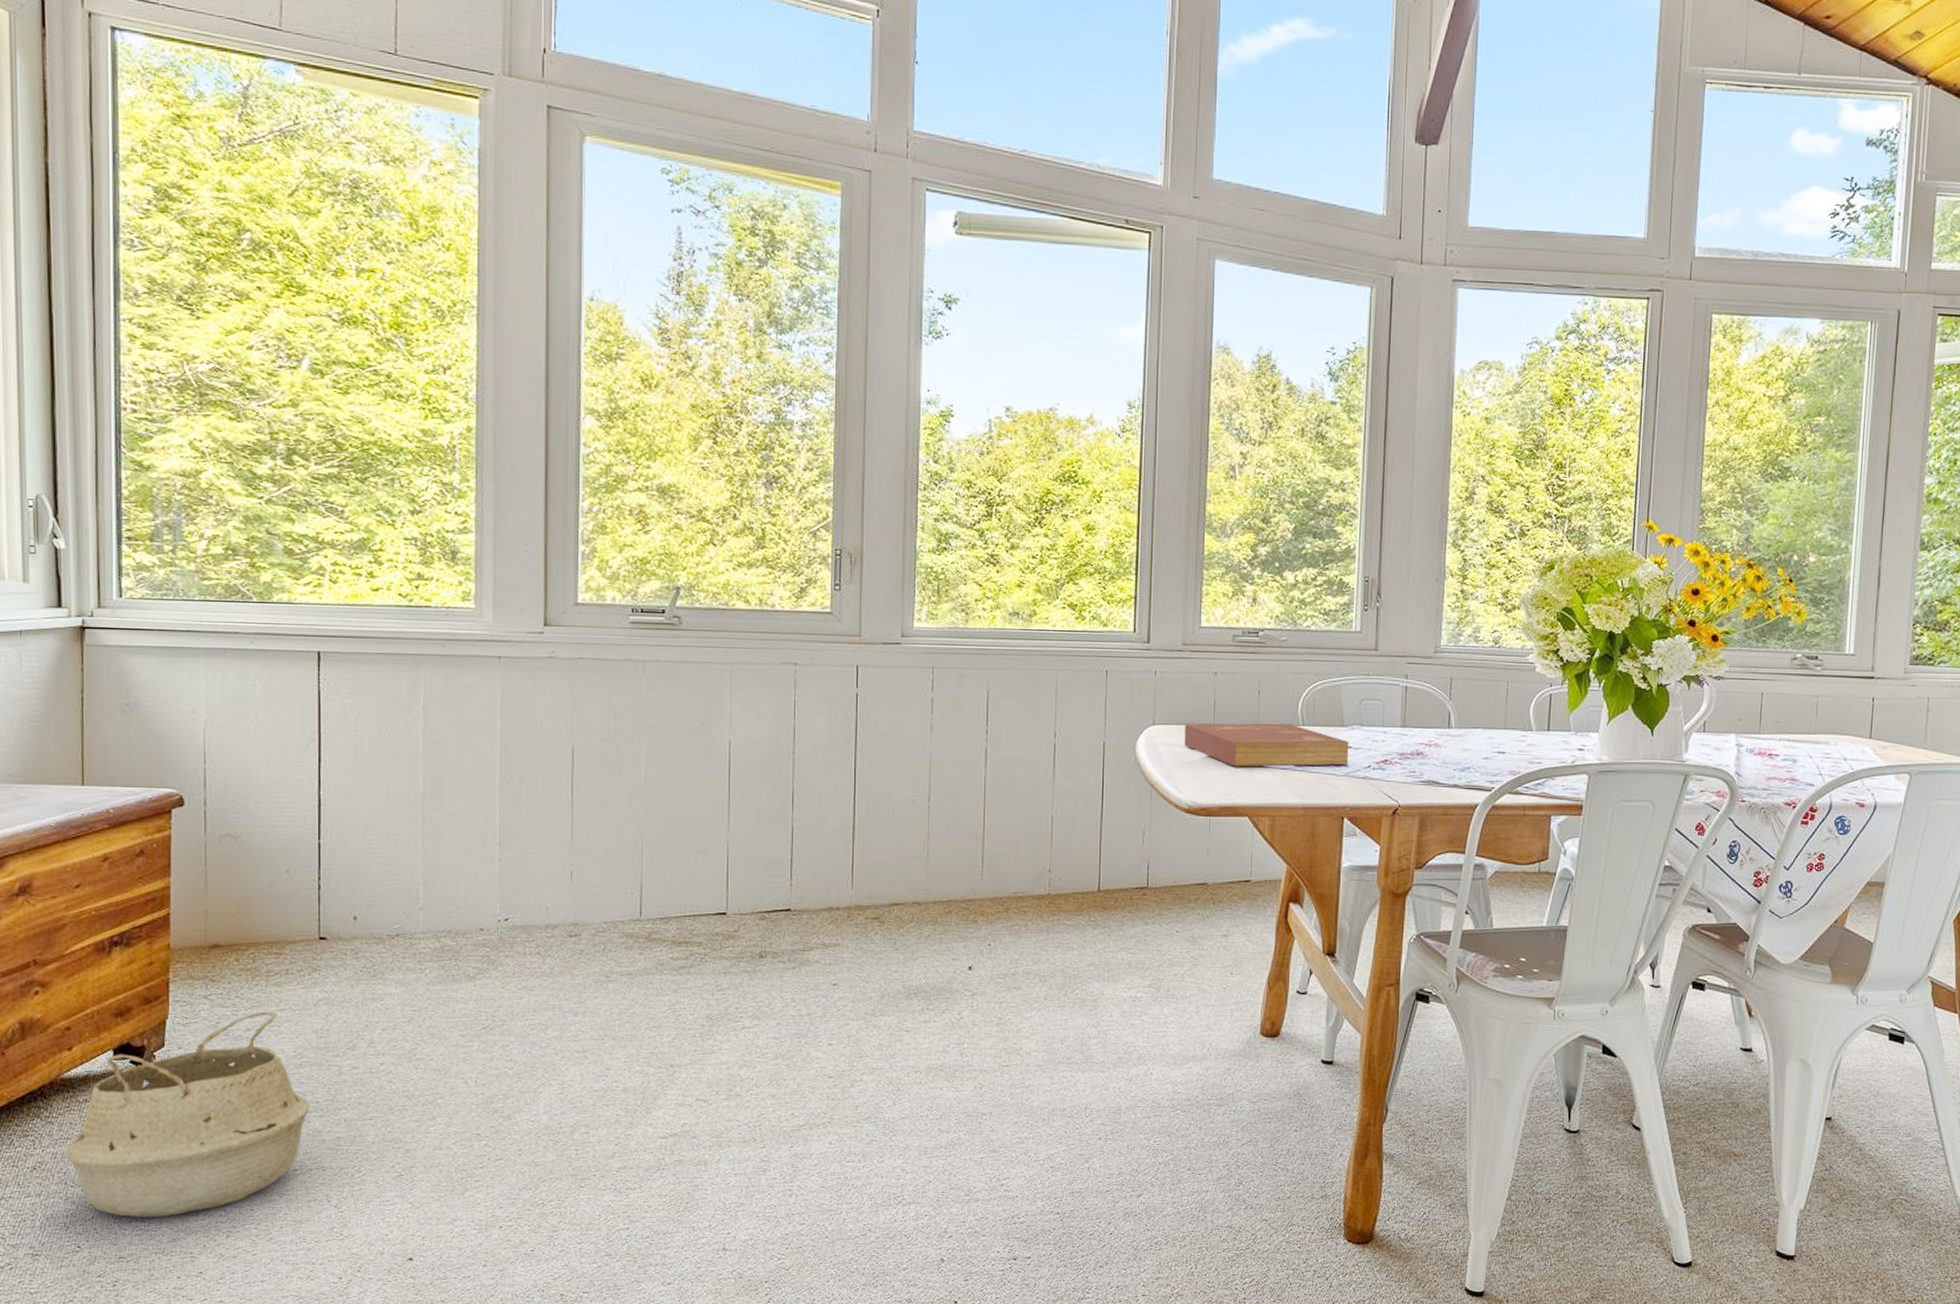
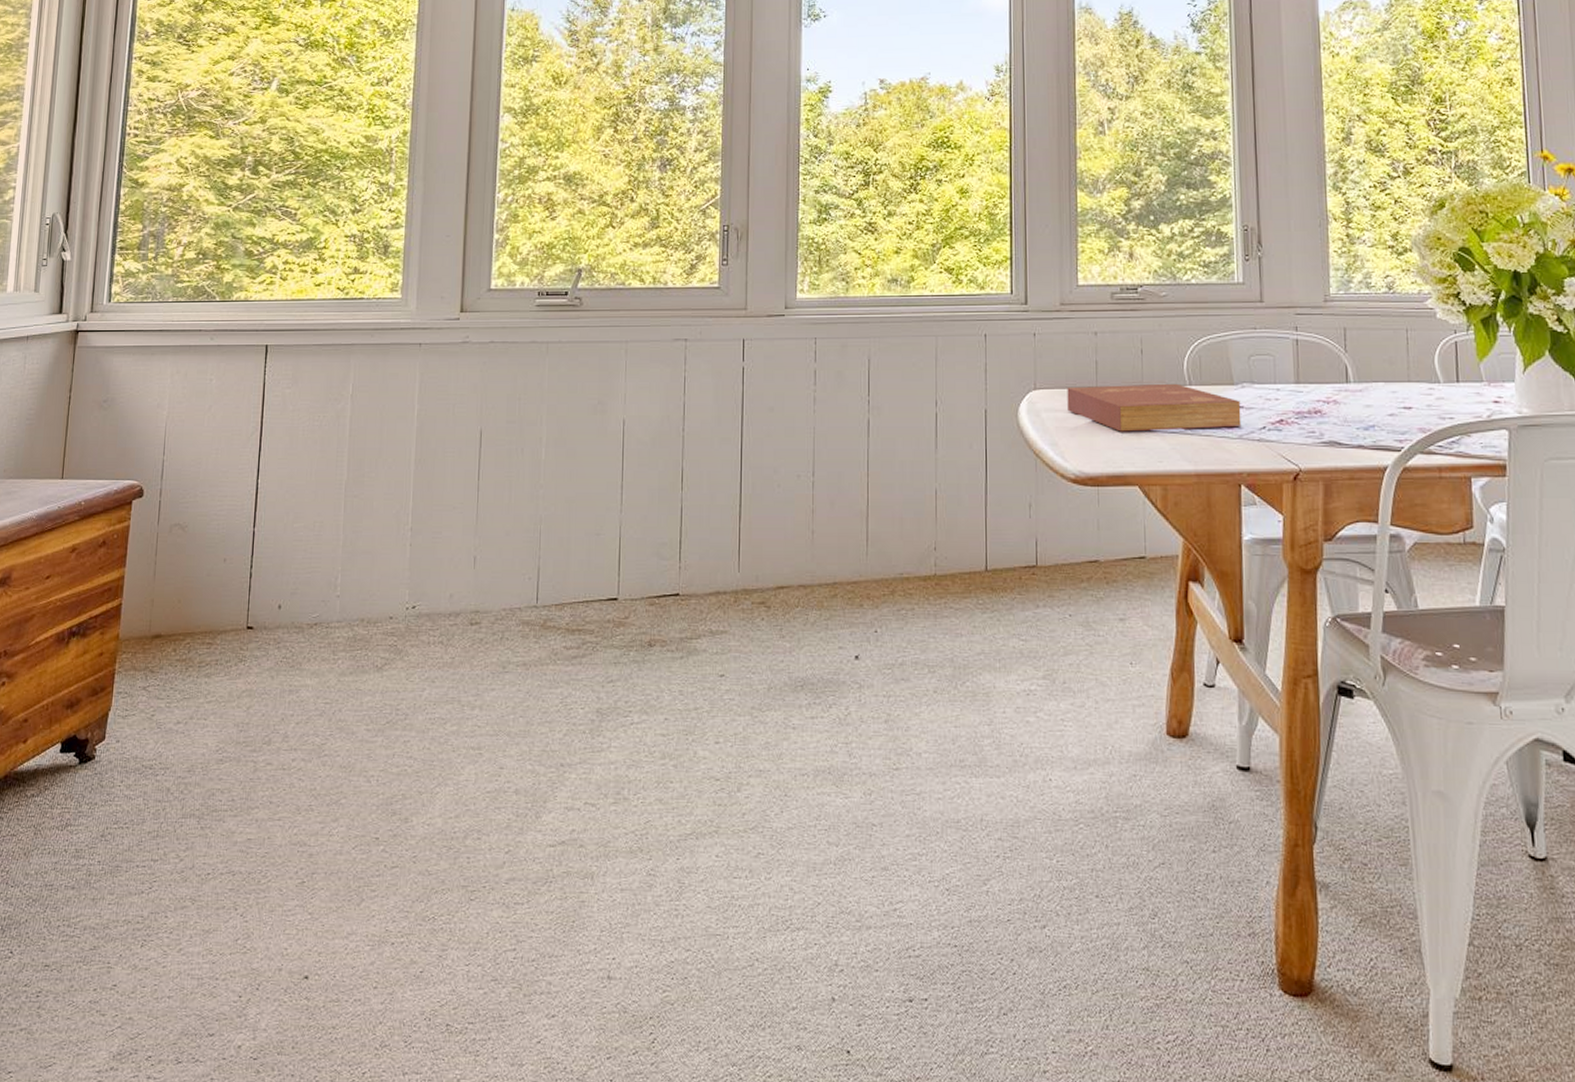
woven basket: present [66,1011,310,1217] -> none [10,703,226,922]

